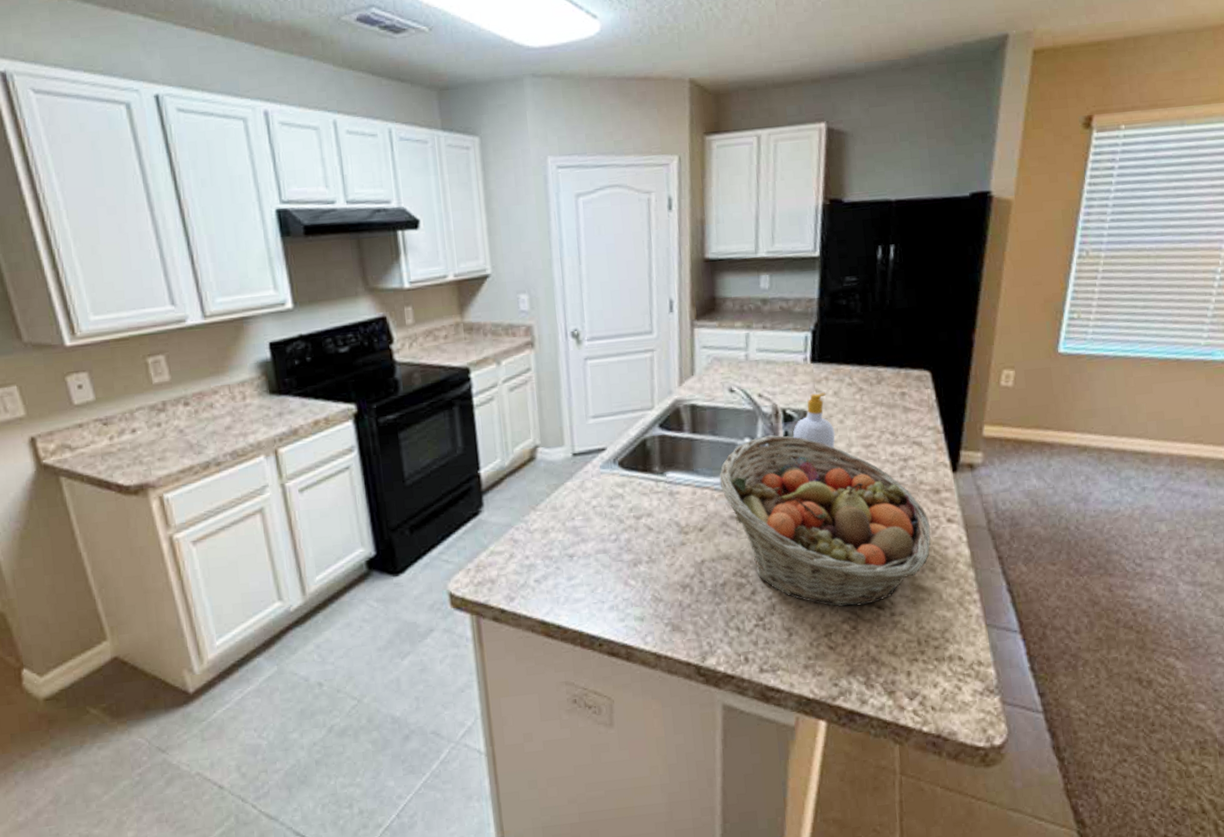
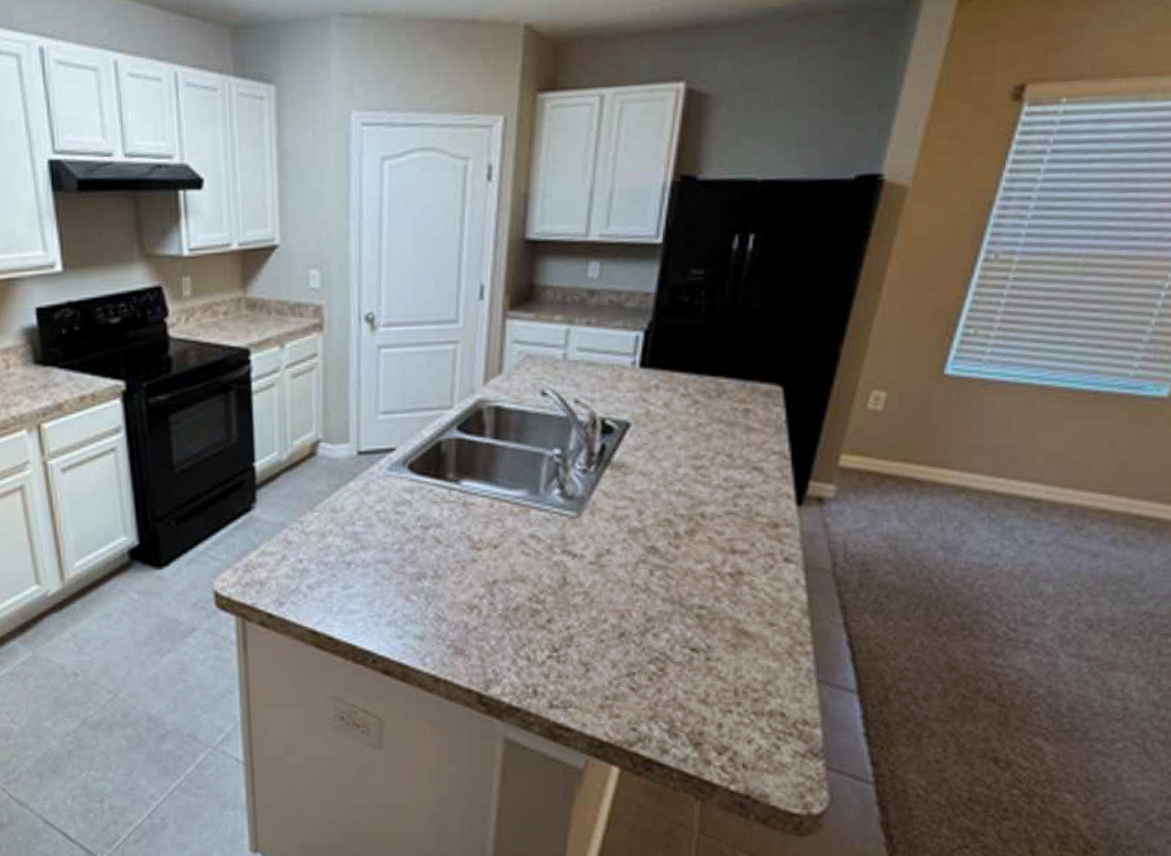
fruit basket: present [719,435,931,607] -> none [521,447,762,646]
soap bottle: present [792,392,835,460] -> none [608,403,661,477]

